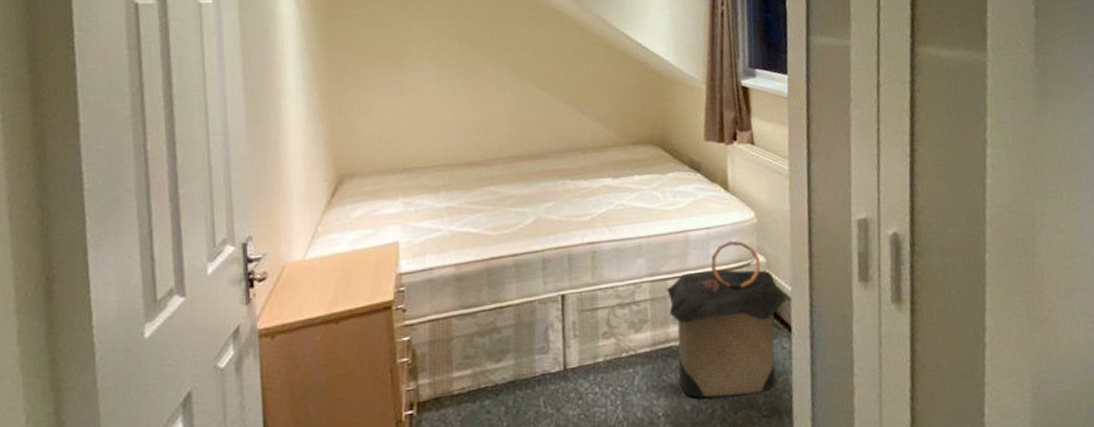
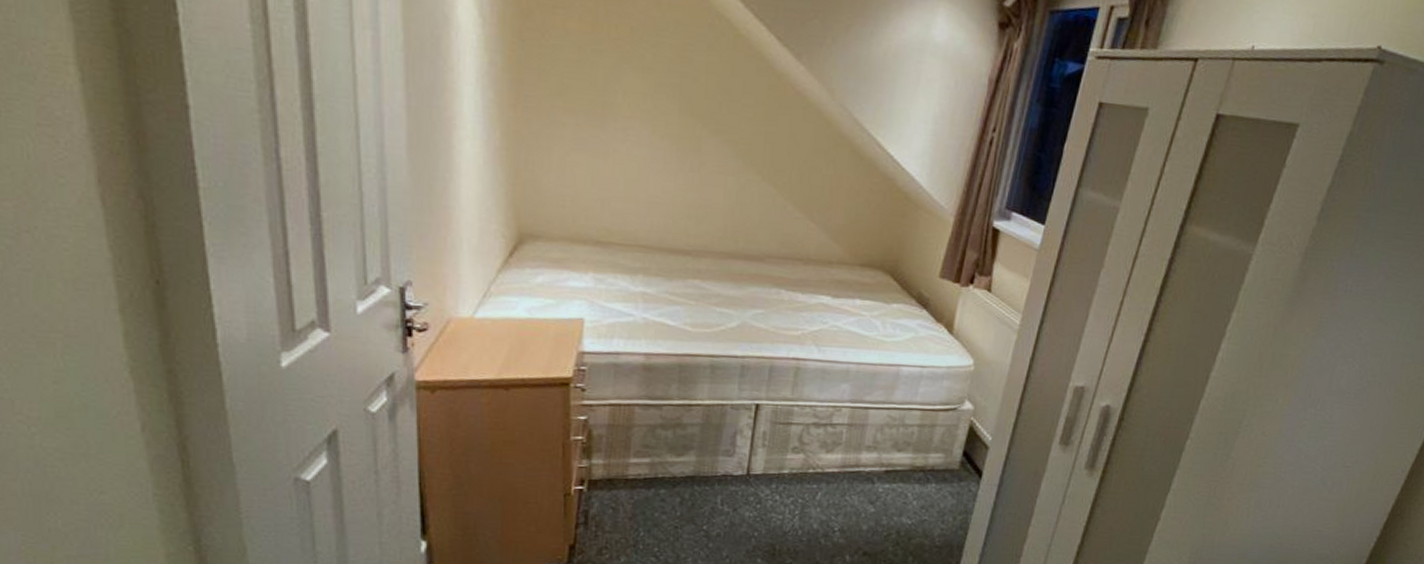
laundry hamper: present [665,240,787,398] -> none [860,383,985,526]

